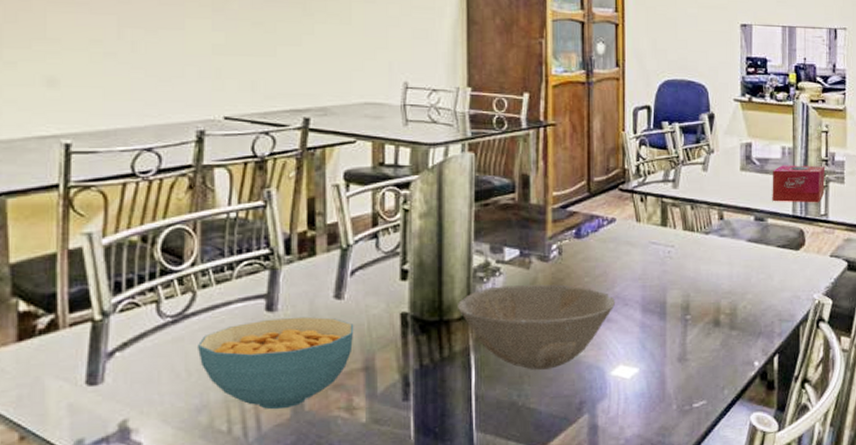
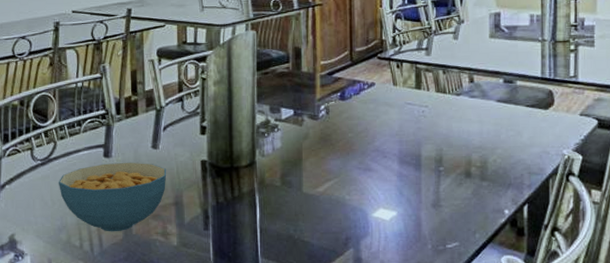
bowl: present [458,284,616,370] -> none [245,139,376,210]
tissue box: present [772,165,826,203] -> none [520,30,575,66]

